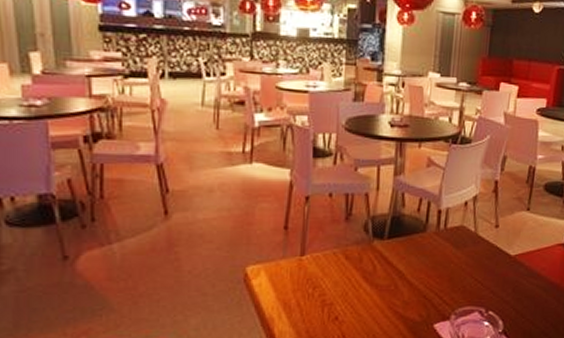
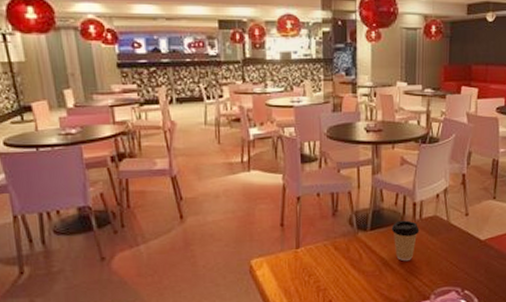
coffee cup: none [411,229,443,276] -> present [391,220,420,262]

